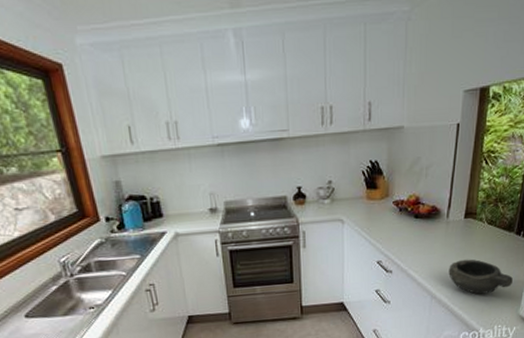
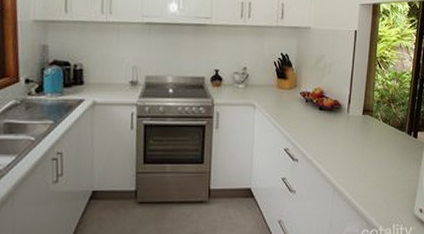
bowl: present [448,259,513,294] -> none [349,154,407,190]

